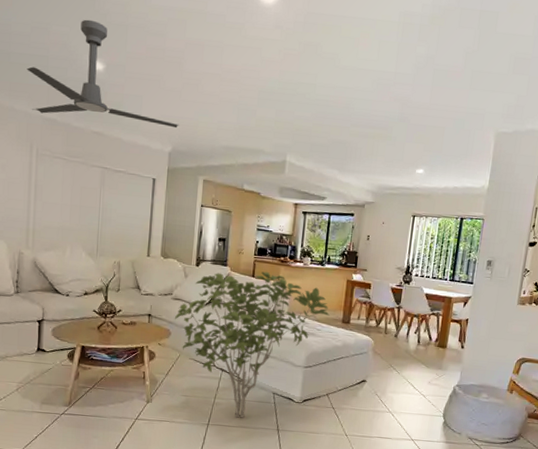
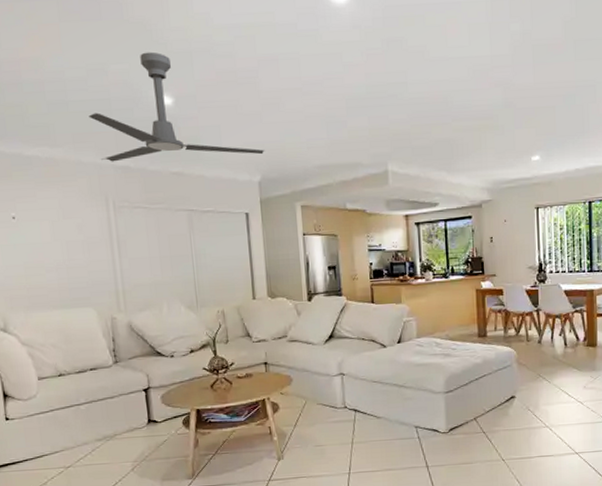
shrub: present [175,271,330,418] -> none [294,295,463,461]

